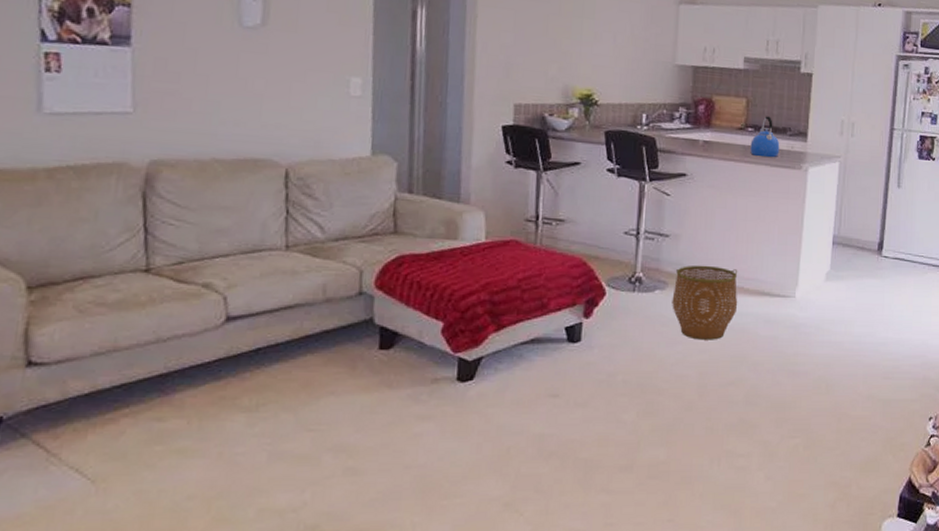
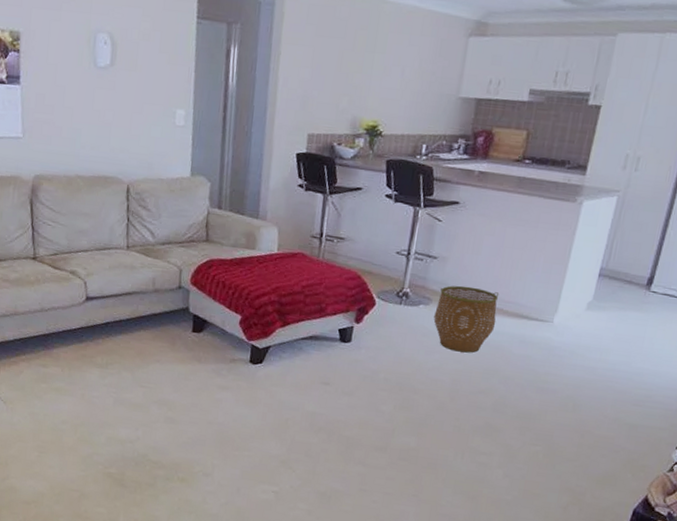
kettle: present [750,116,780,158] -> none [524,148,557,190]

